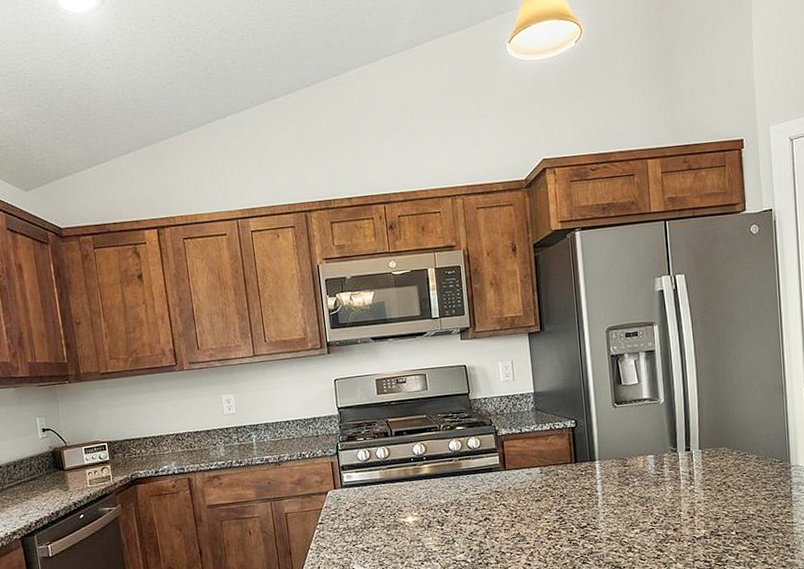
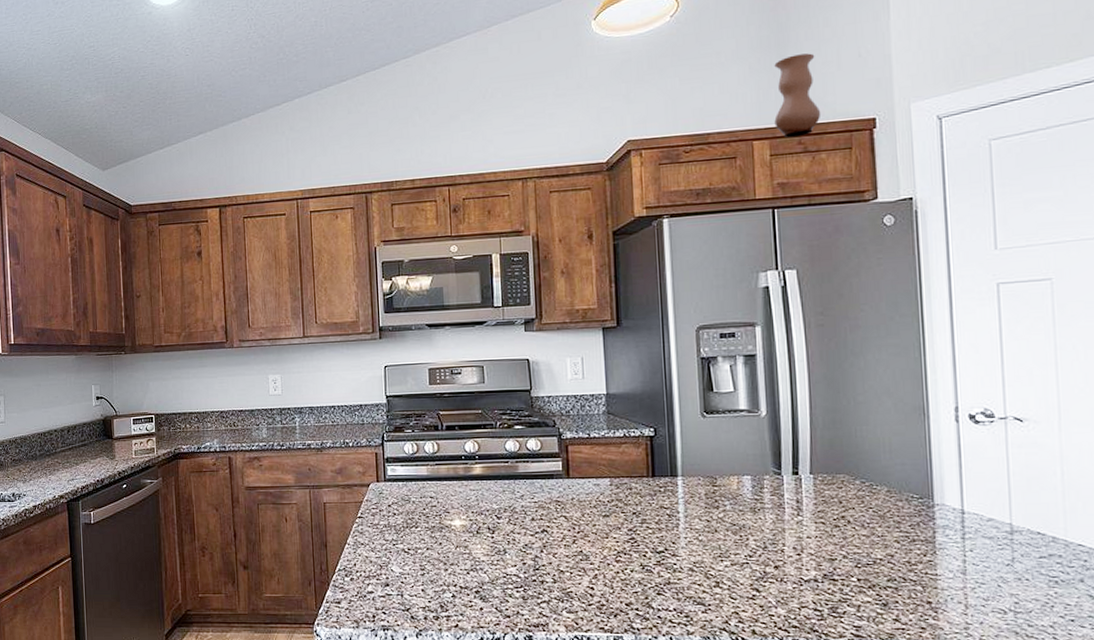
vase: none [663,80,701,157] -> present [774,53,821,138]

